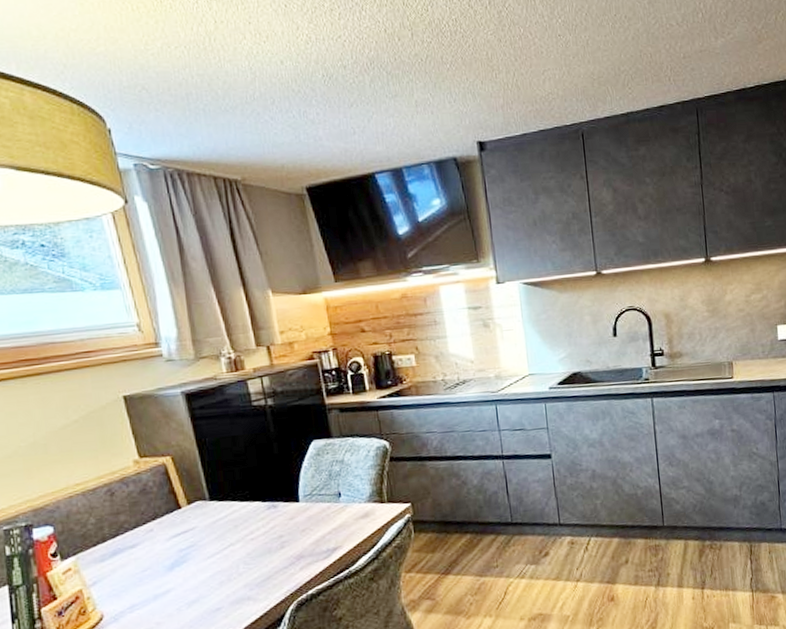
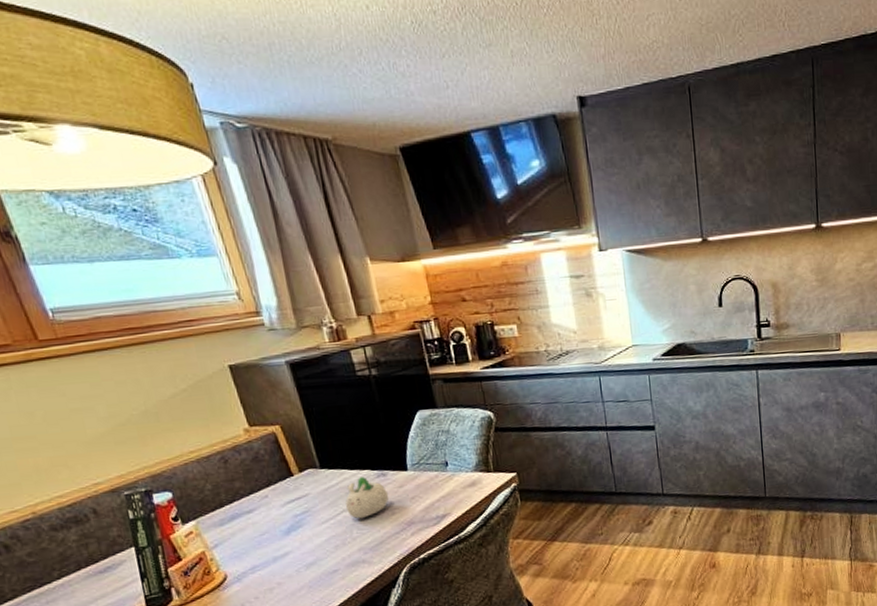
succulent planter: none [232,508,279,553] -> present [345,476,390,519]

